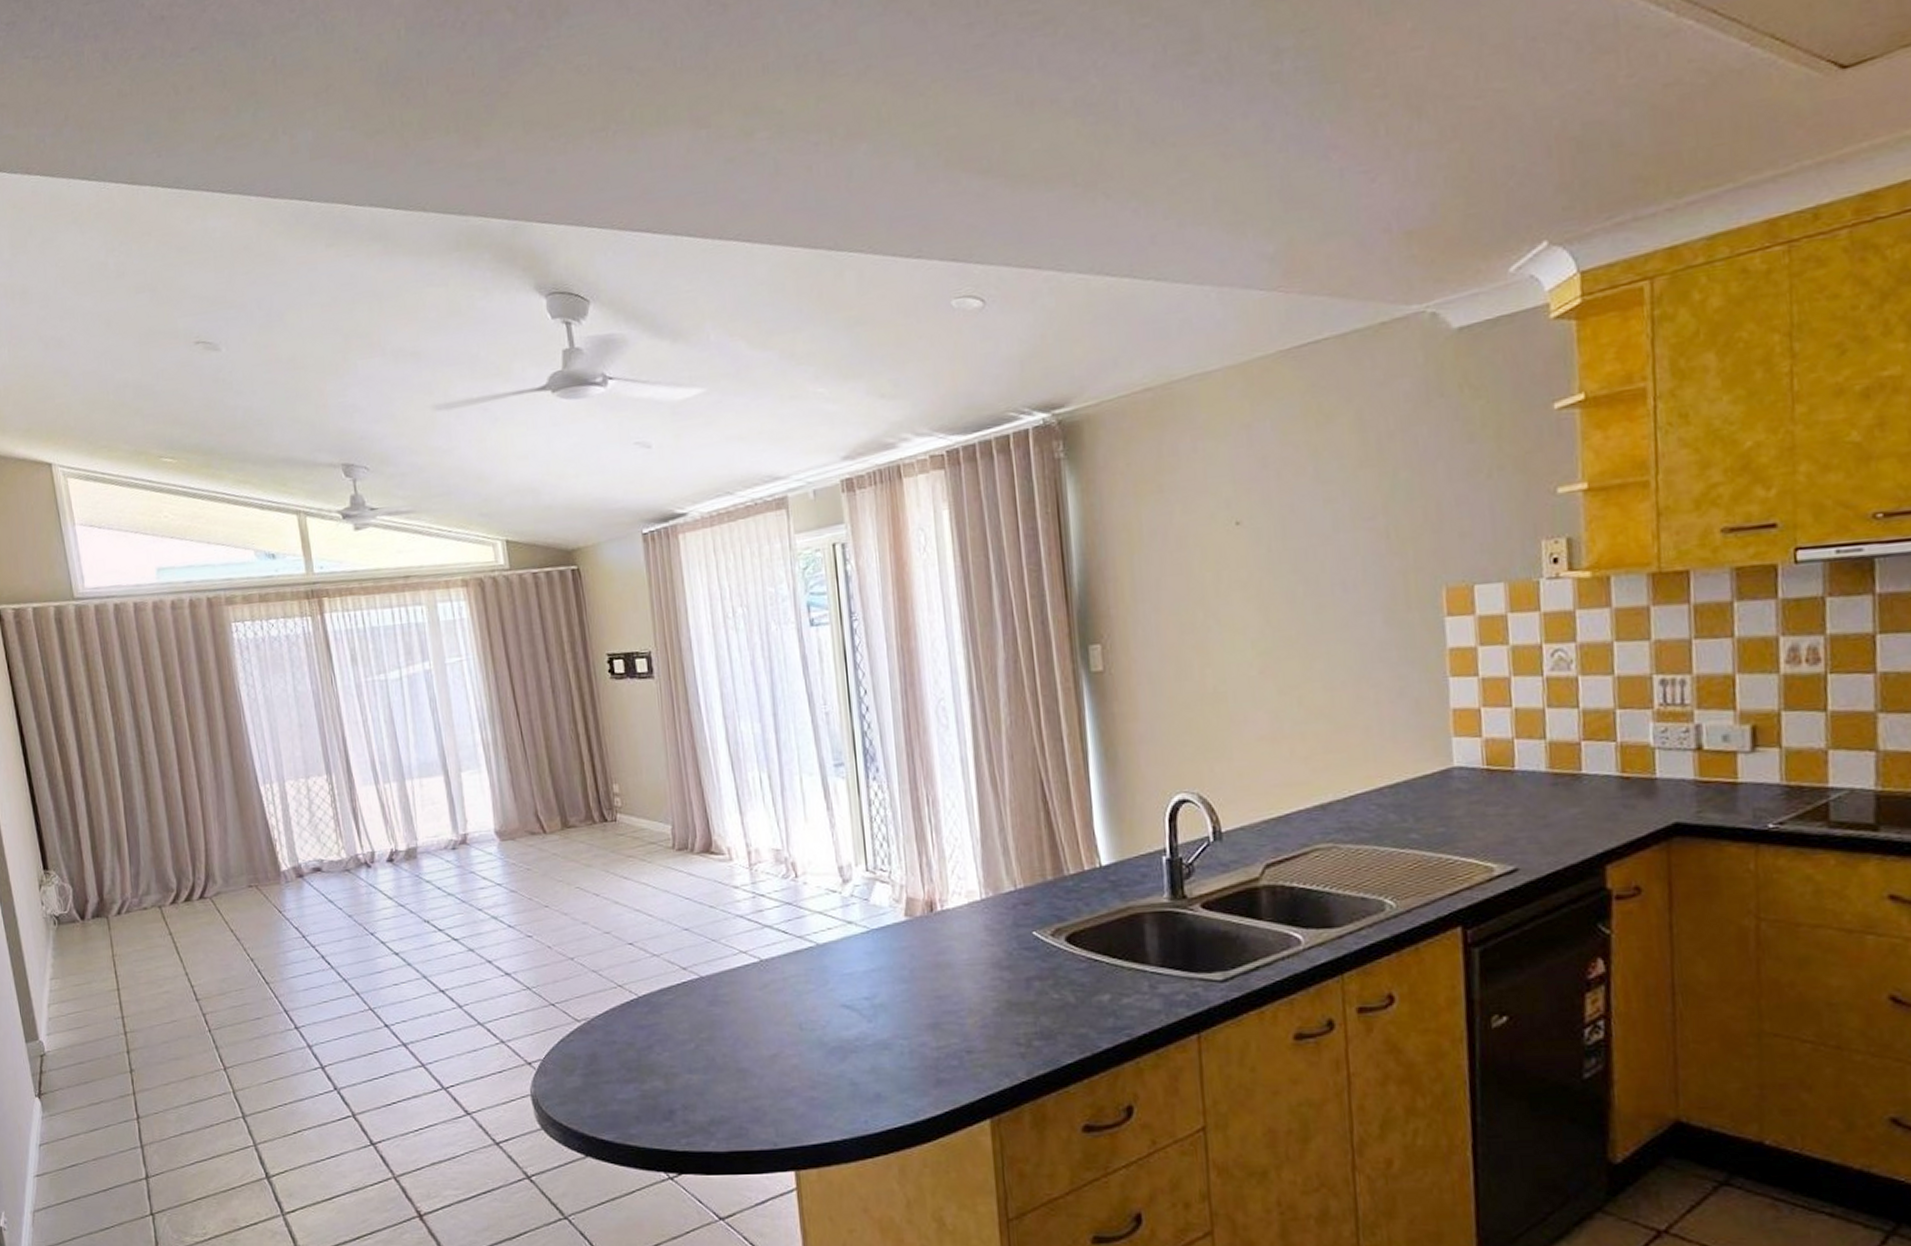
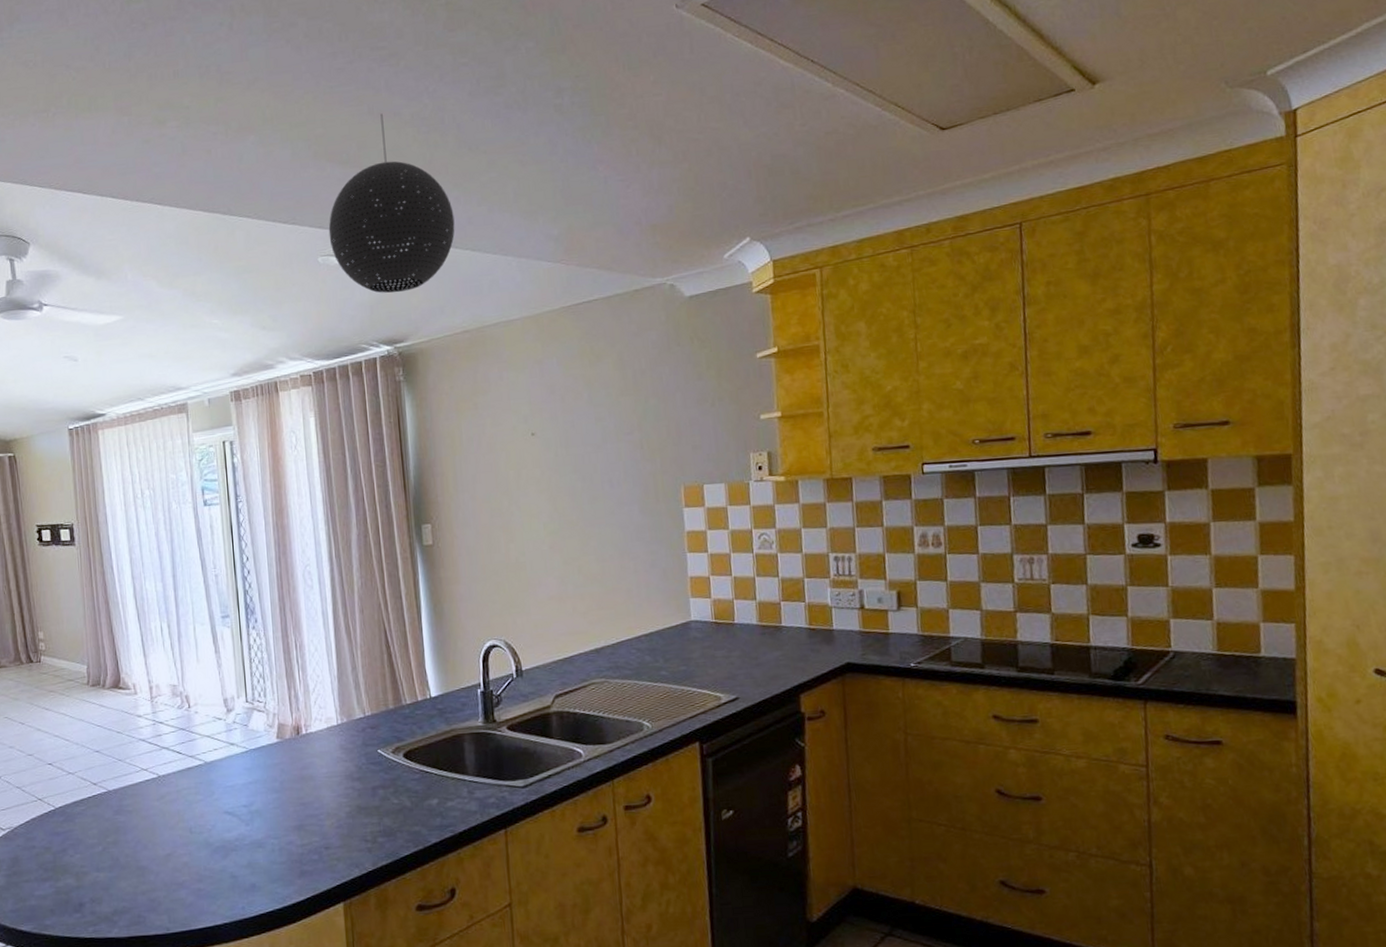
pendant light: none [964,101,1133,344] -> present [328,113,455,294]

